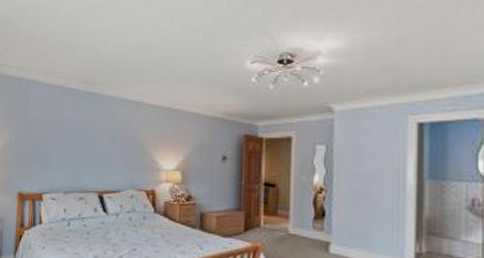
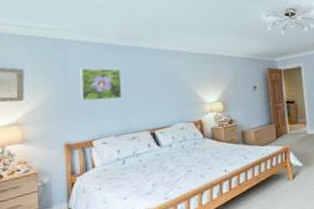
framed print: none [37,112,77,152] -> present [80,68,122,101]

